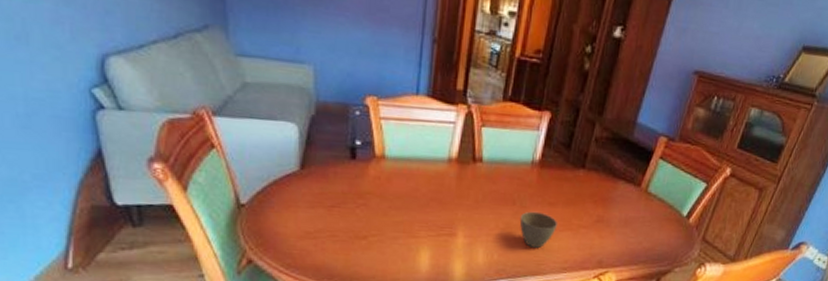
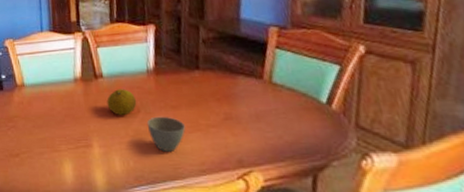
fruit: none [481,177,515,207] -> present [107,89,137,116]

